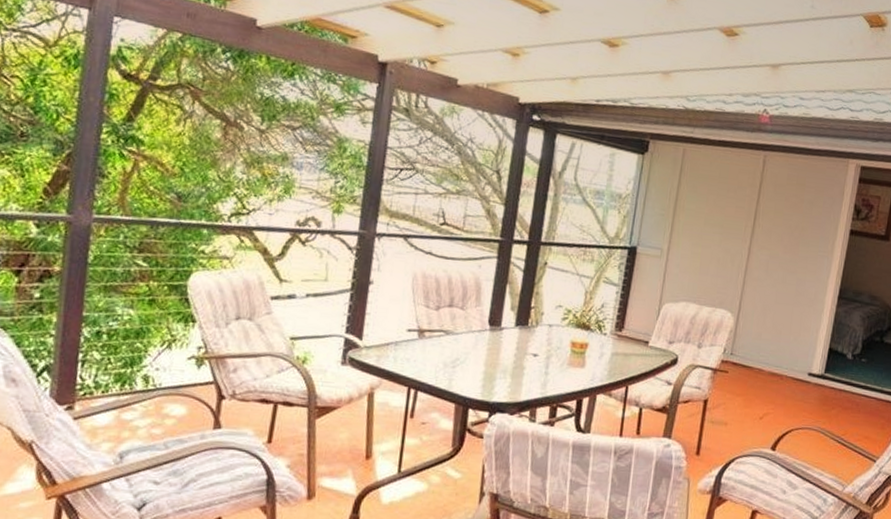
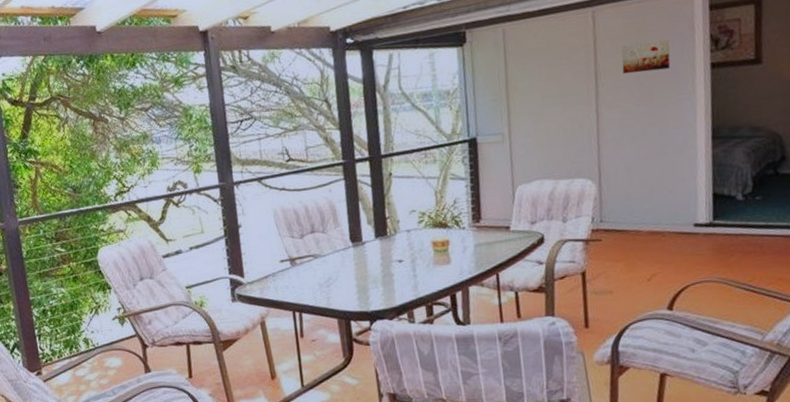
wall art: none [778,194,822,226] -> present [621,40,671,74]

